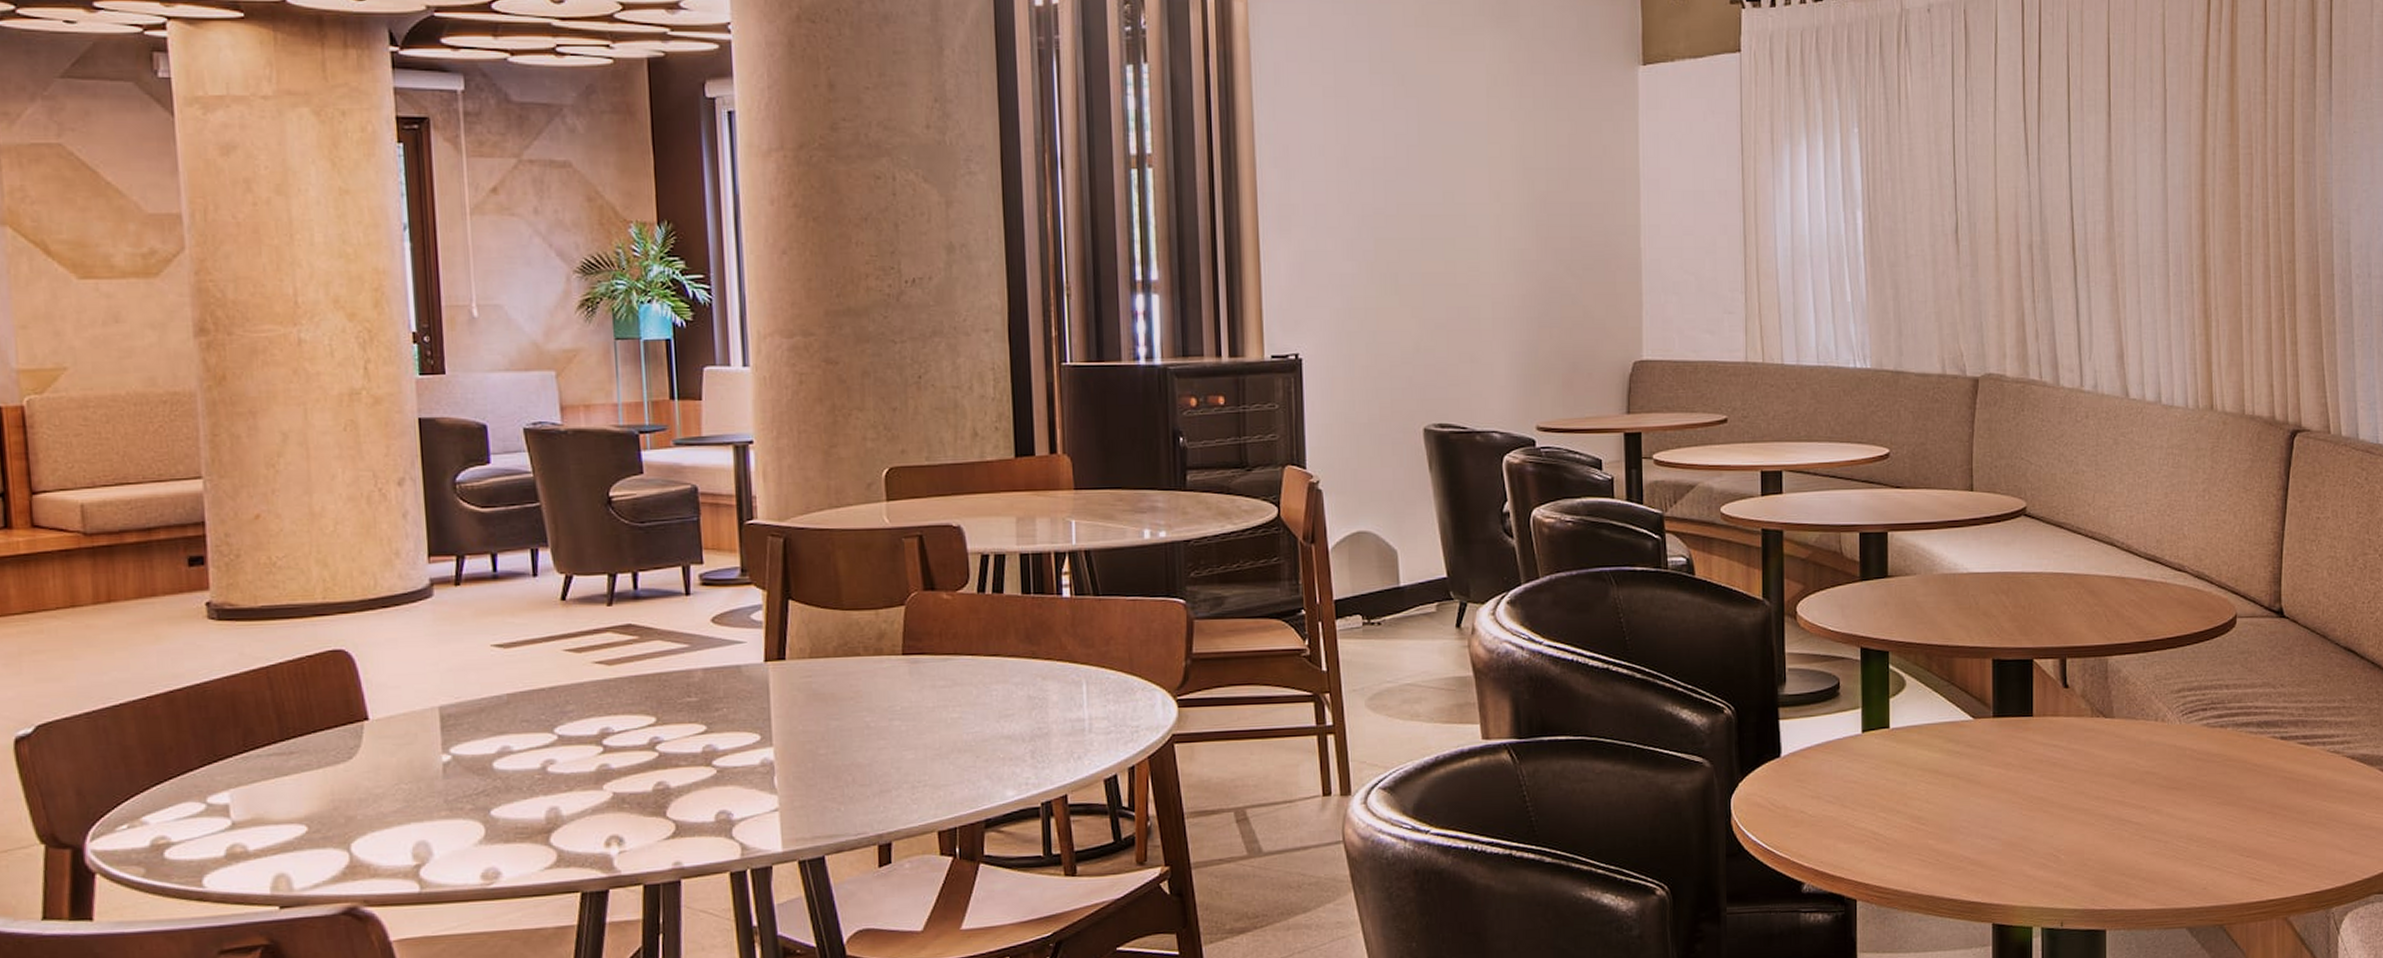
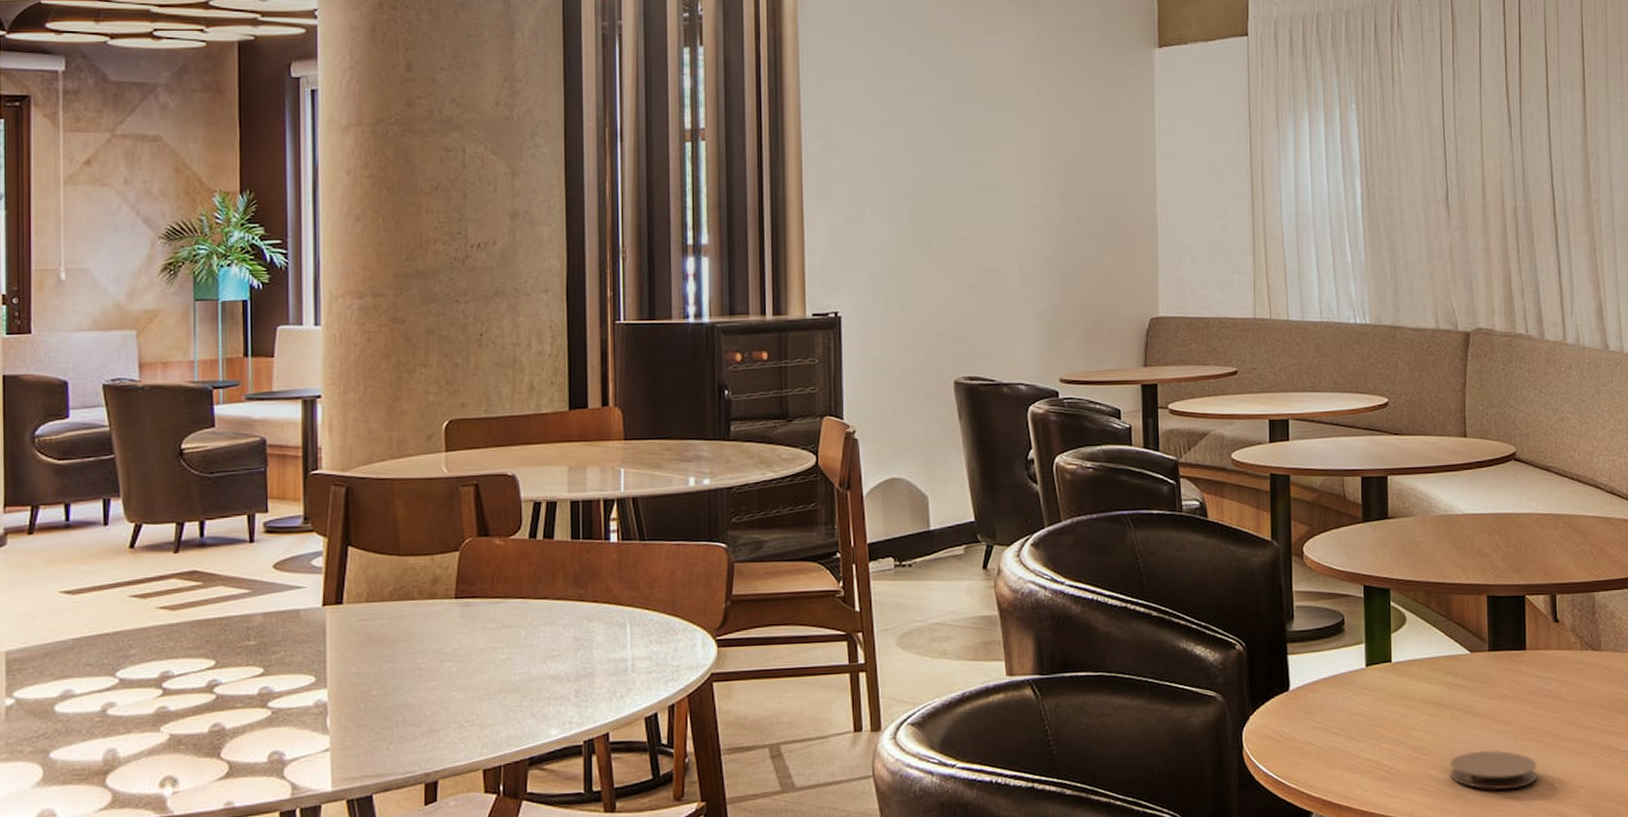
coaster: none [1949,820,2042,862] -> present [1450,750,1537,791]

